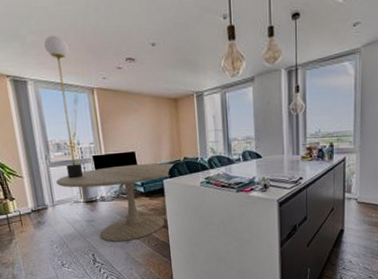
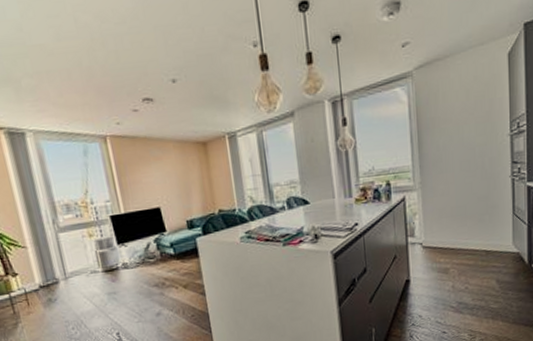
lamp: present [44,35,84,179] -> none [43,76,101,245]
dining table: present [56,163,173,242] -> none [67,217,207,316]

